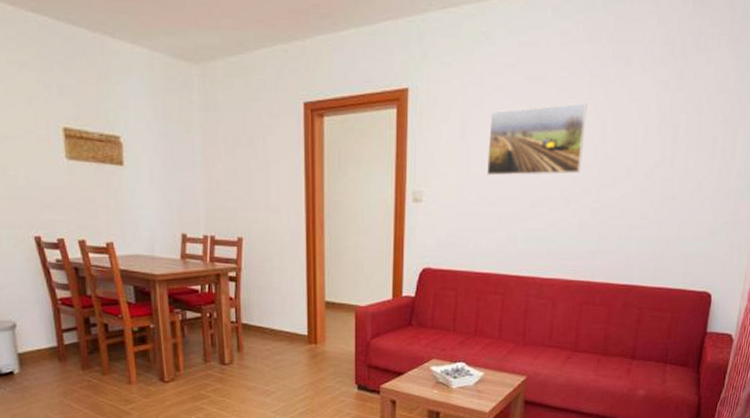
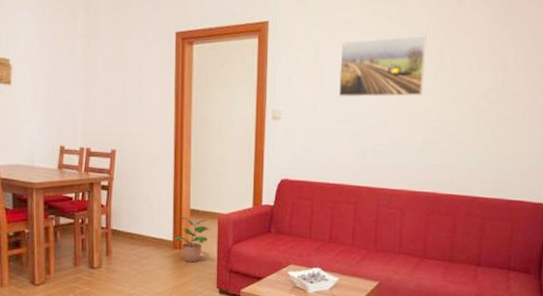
potted plant: none [309,310,345,358] -> present [174,217,209,263]

